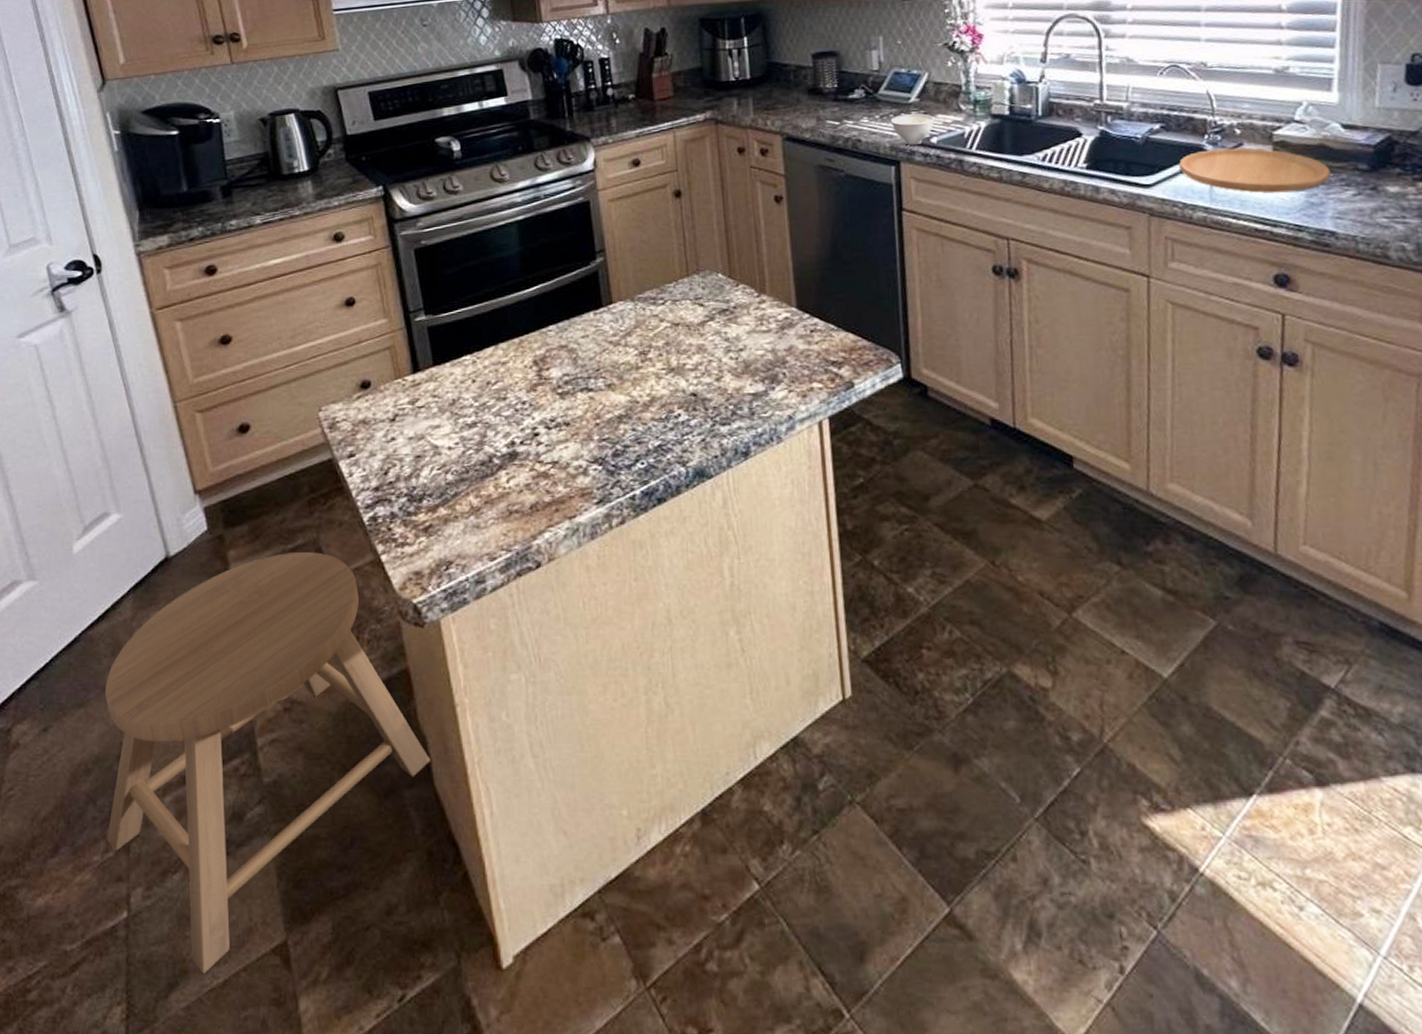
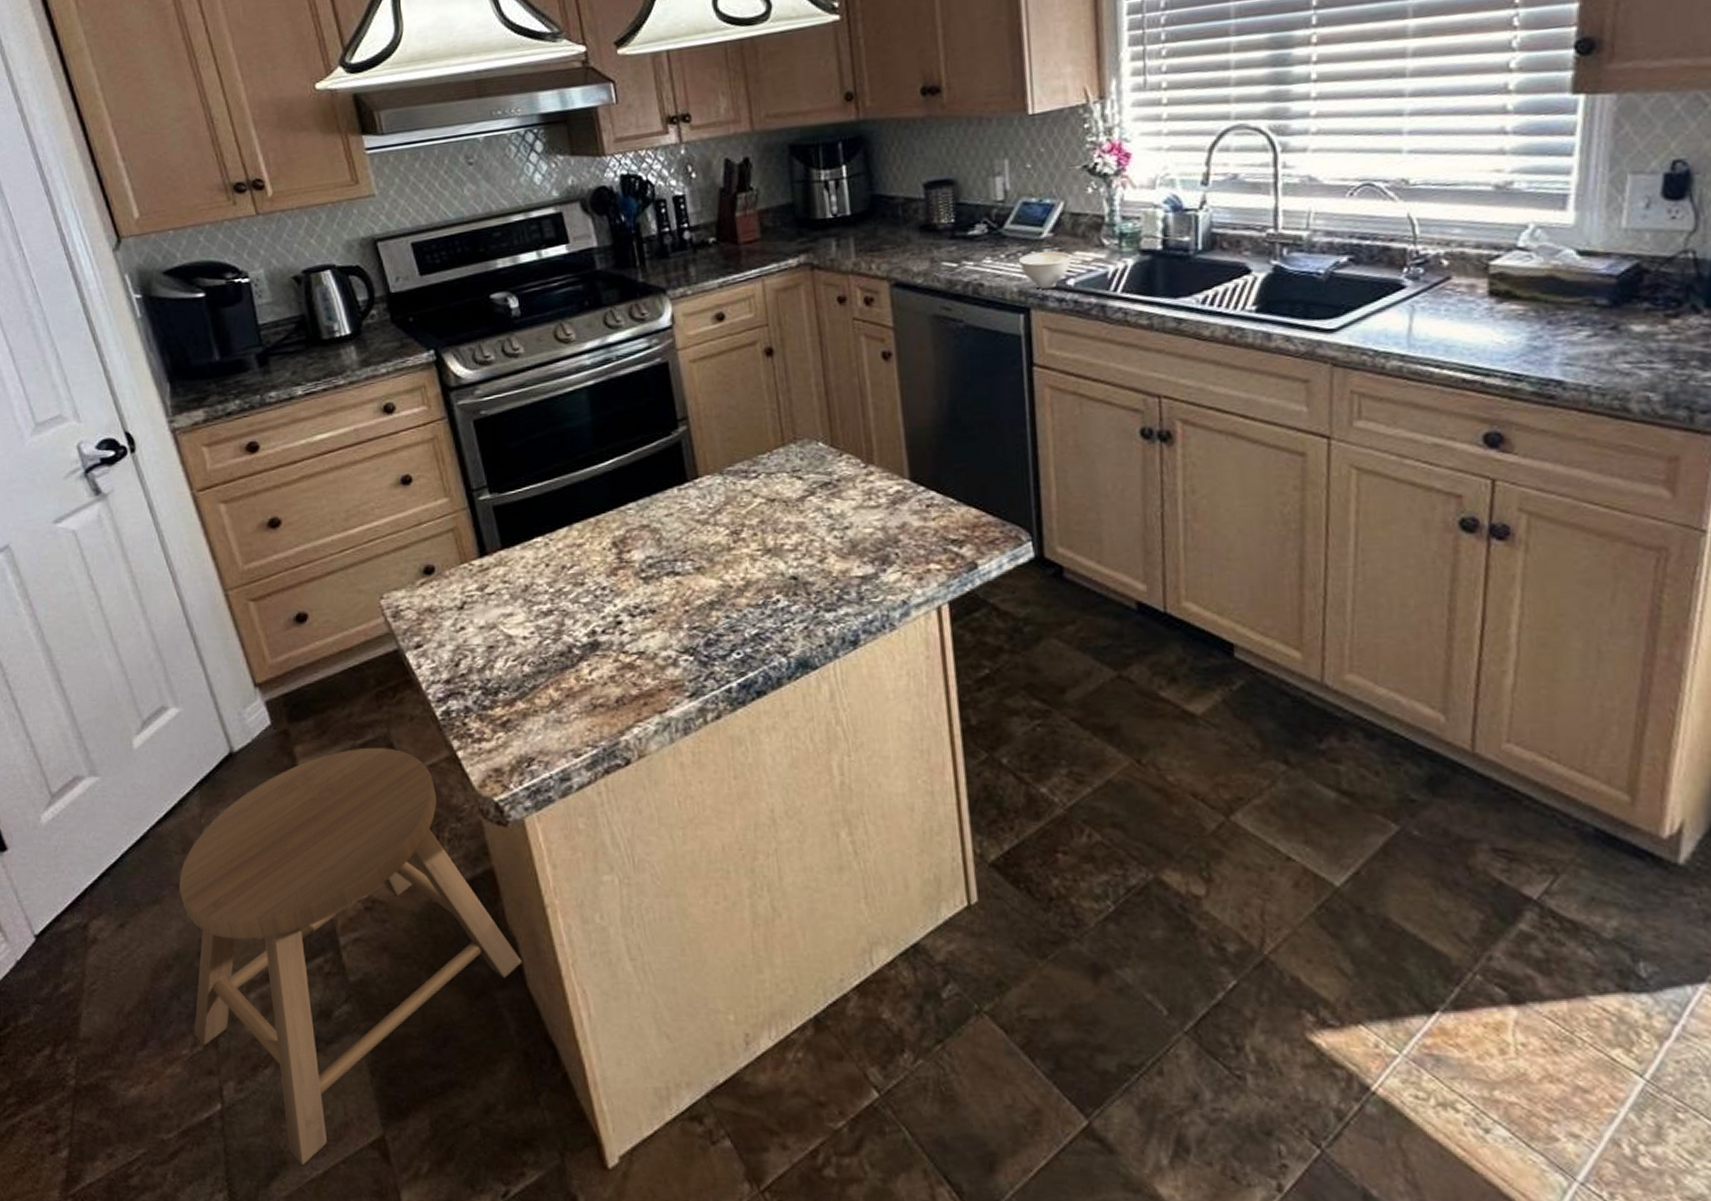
cutting board: present [1179,148,1331,193] -> none [1370,282,1560,336]

